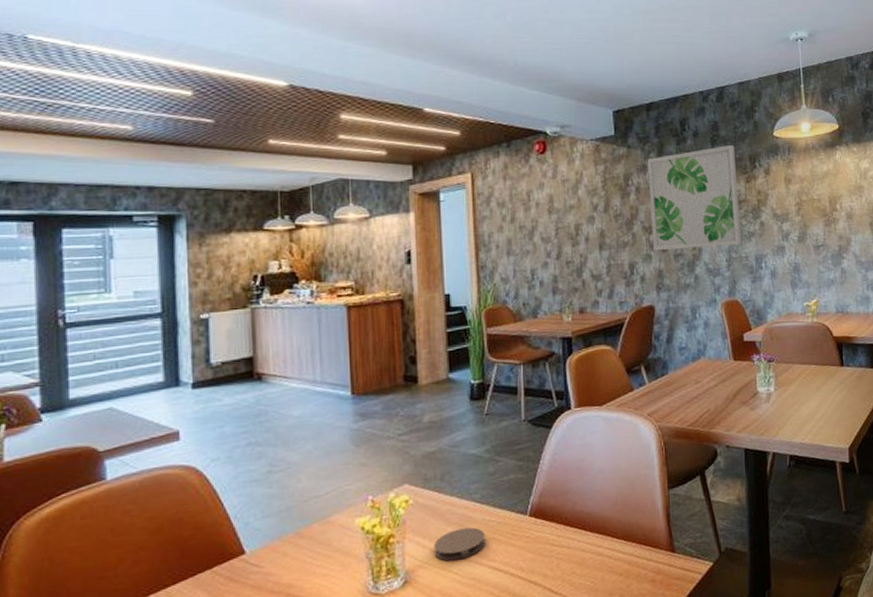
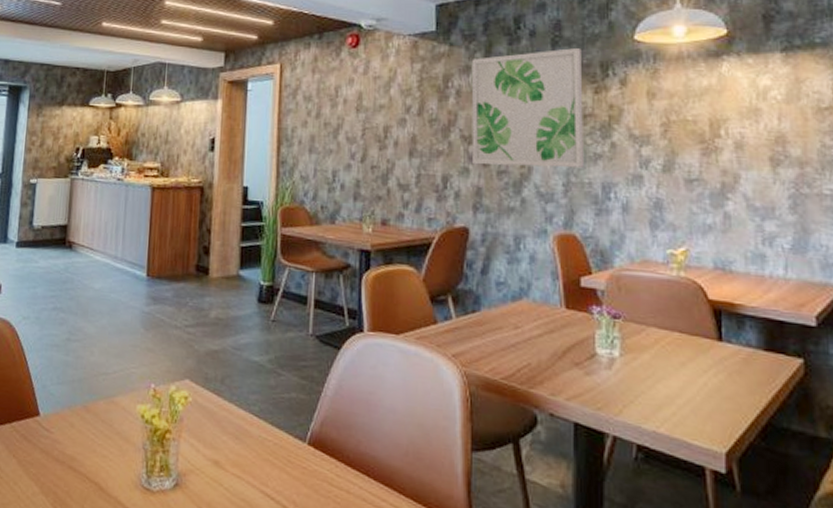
coaster: present [433,527,485,561] -> none [207,440,260,475]

